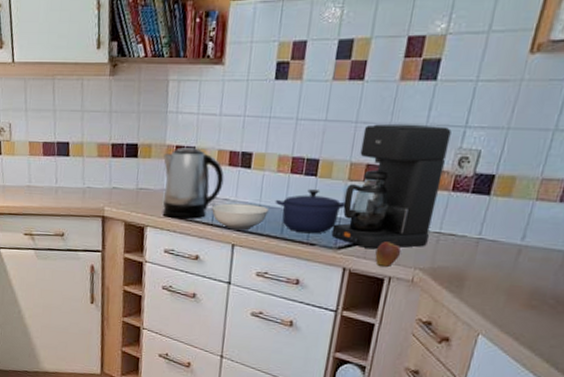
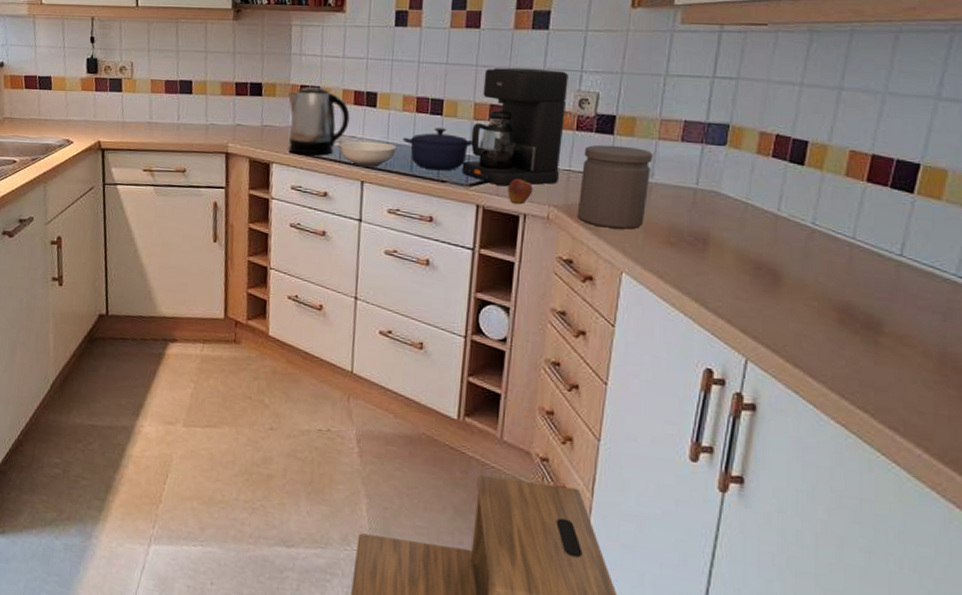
jar: none [441,206,528,292] -> present [576,144,653,229]

